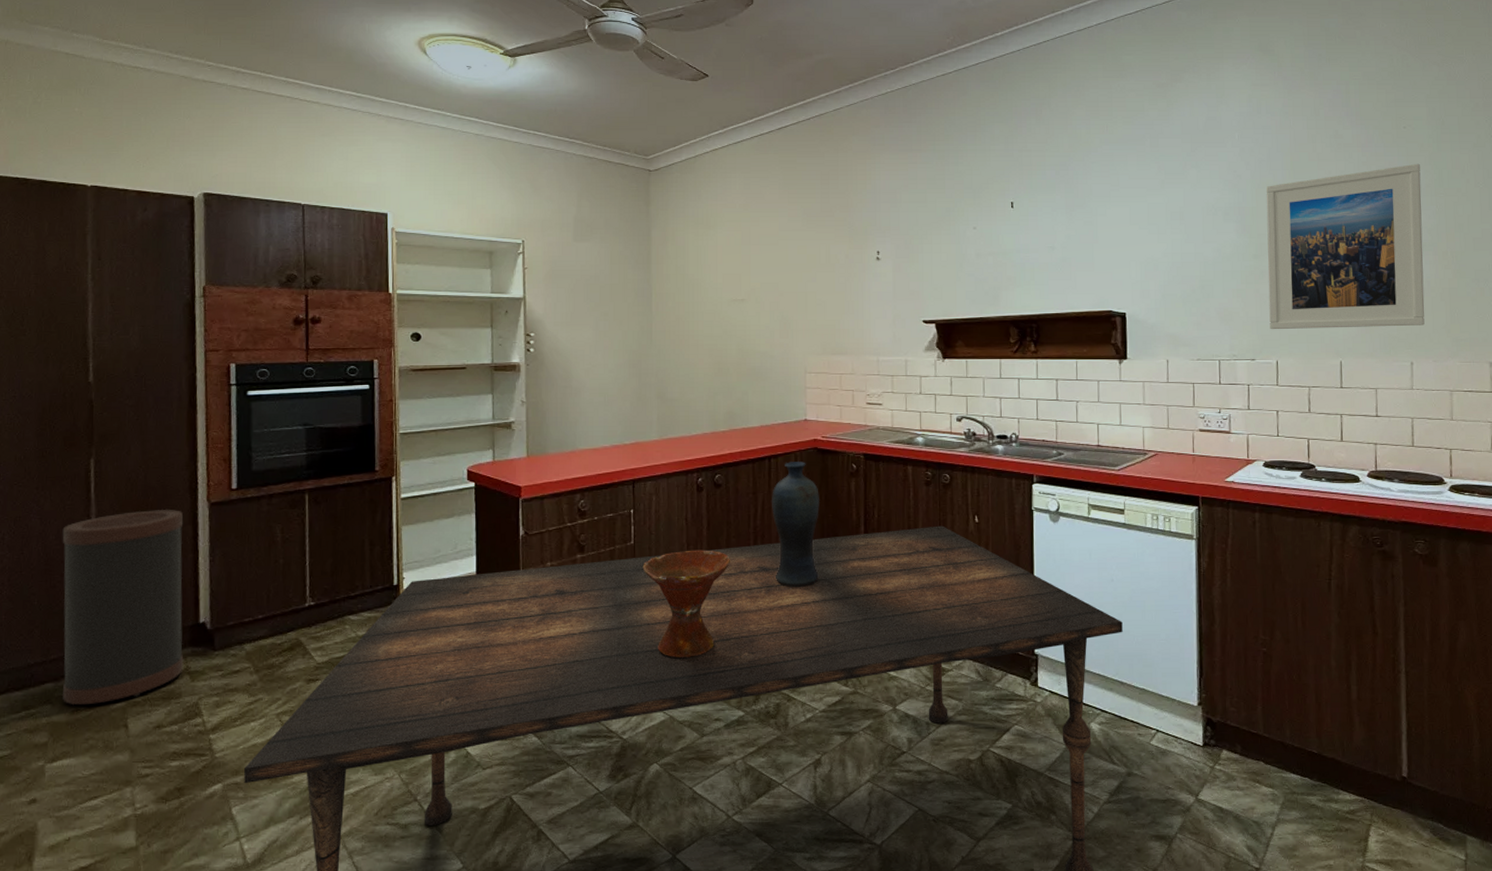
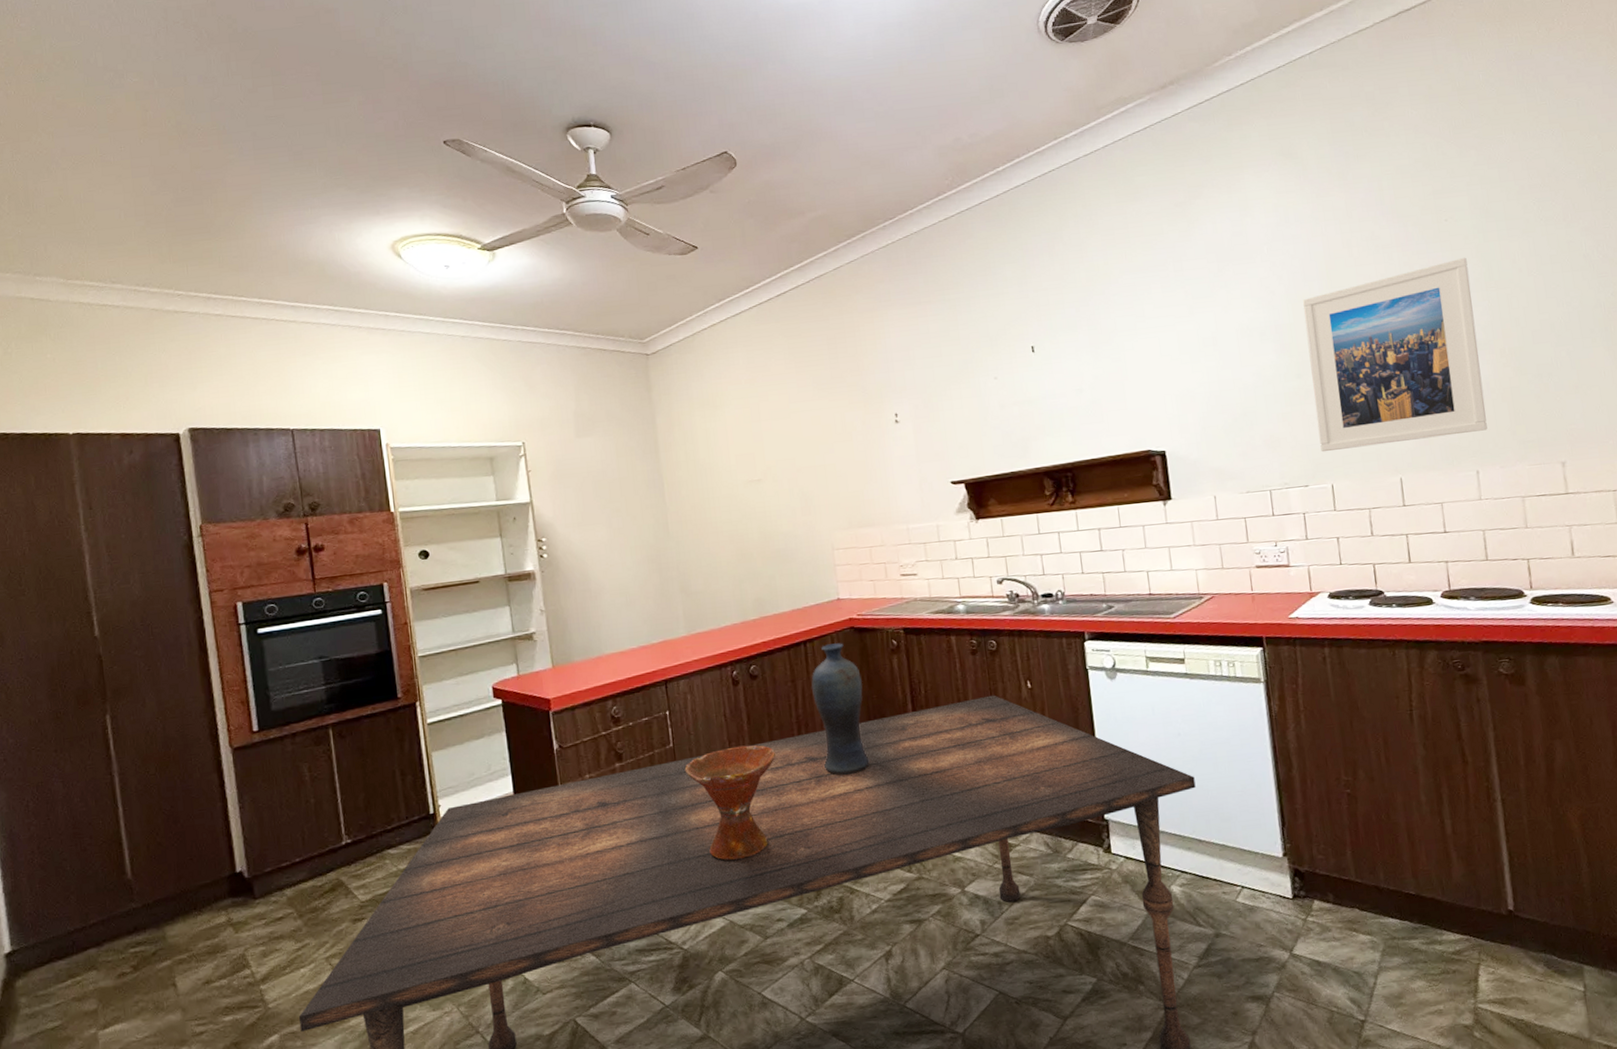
trash can: present [62,509,184,706] -> none [86,758,226,969]

